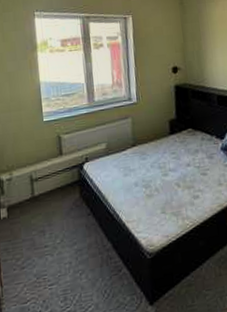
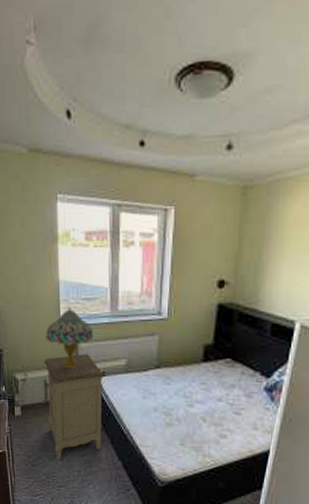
nightstand: none [27,143,90,257] -> present [40,353,103,461]
table lamp: none [29,103,75,161] -> present [45,306,94,369]

